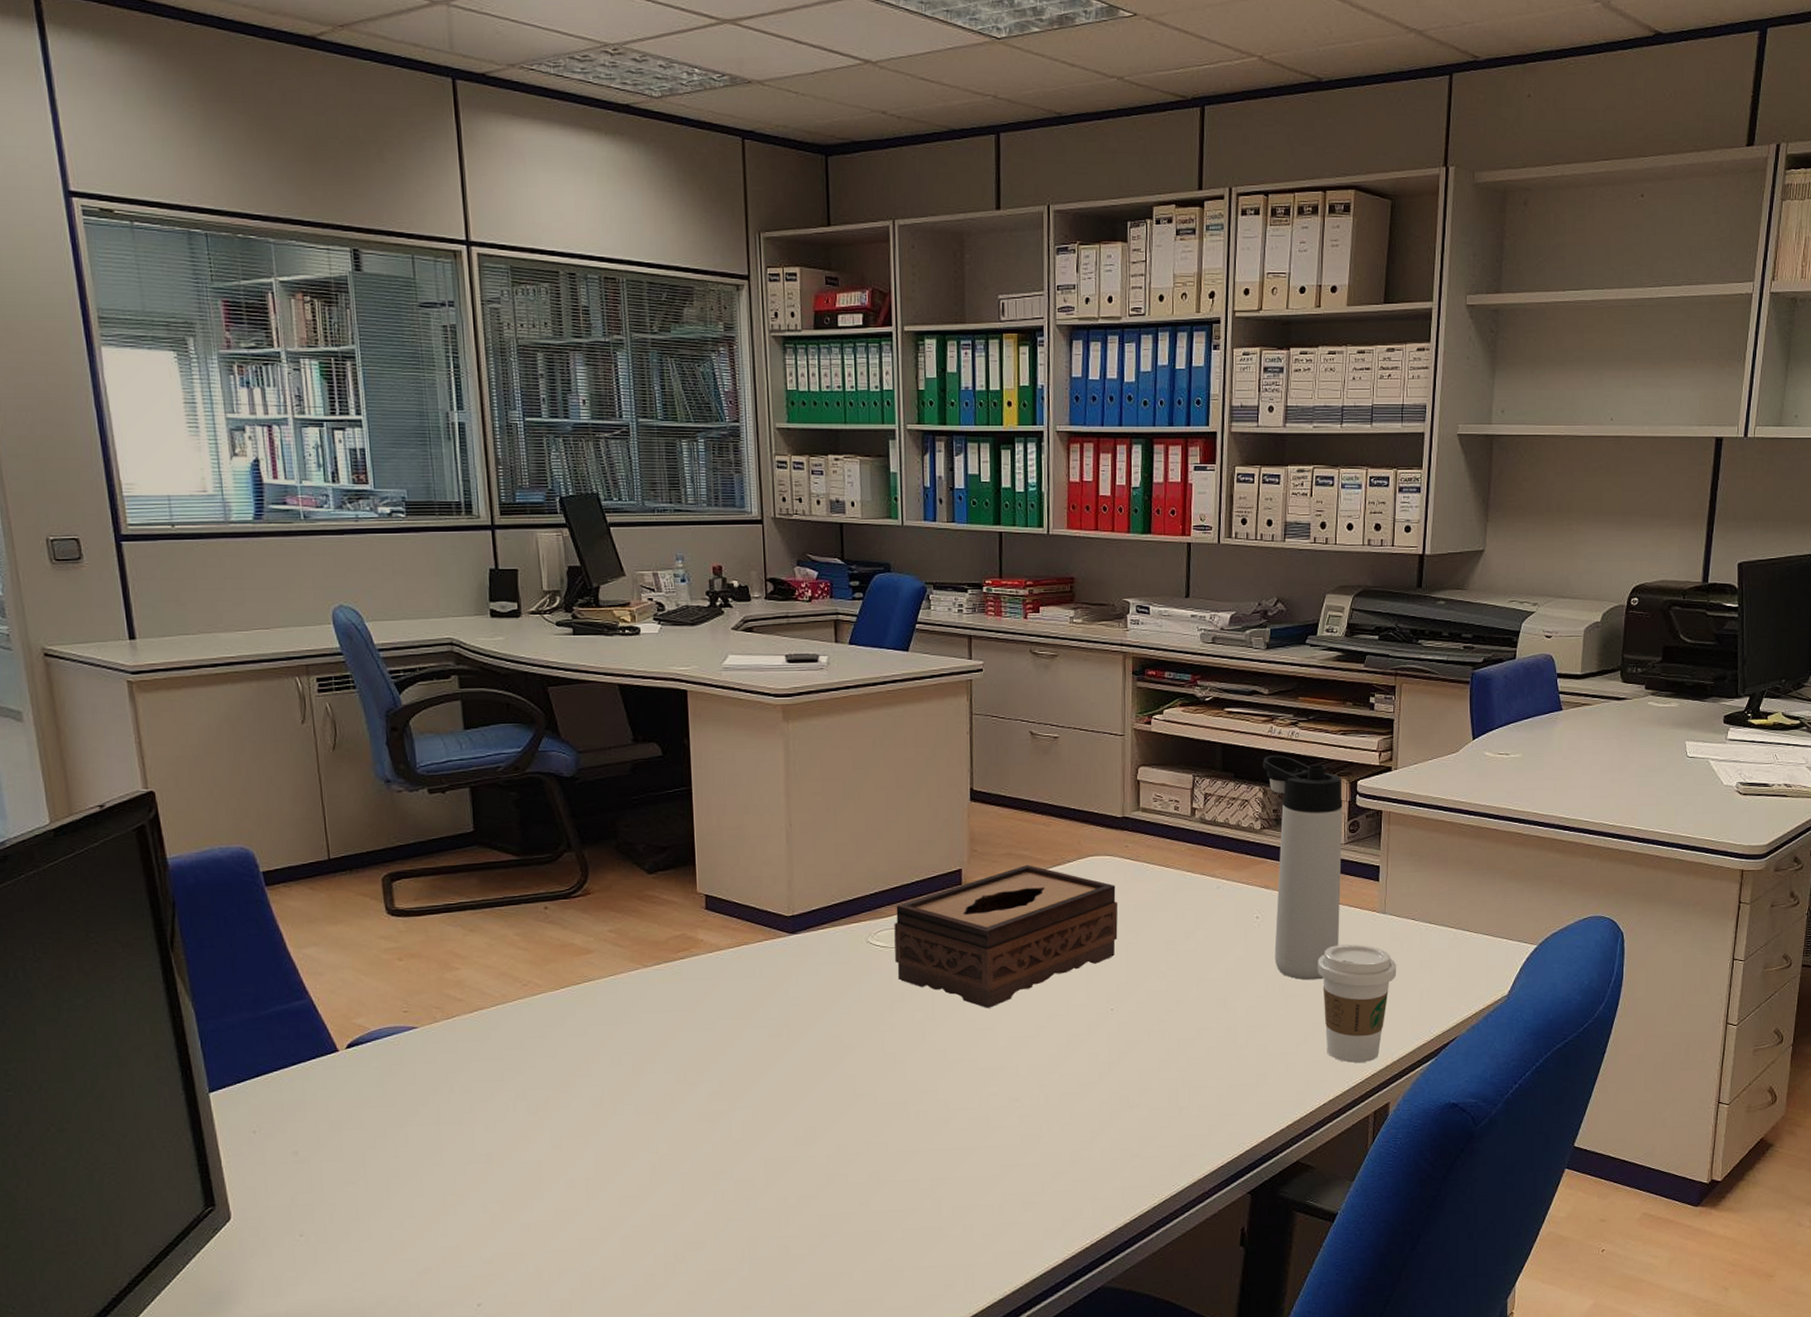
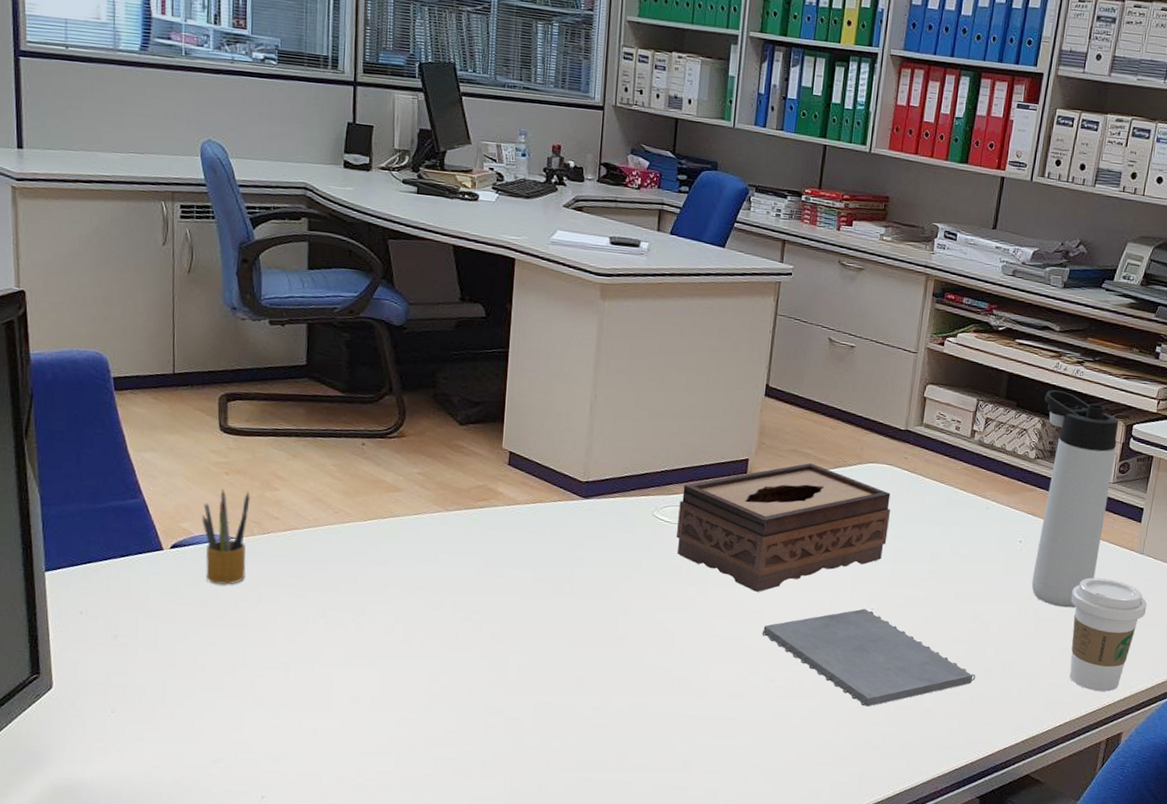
pencil box: none [377,975,433,1081] -> present [202,489,250,585]
notepad: none [999,1010,1230,1114] -> present [762,608,976,707]

